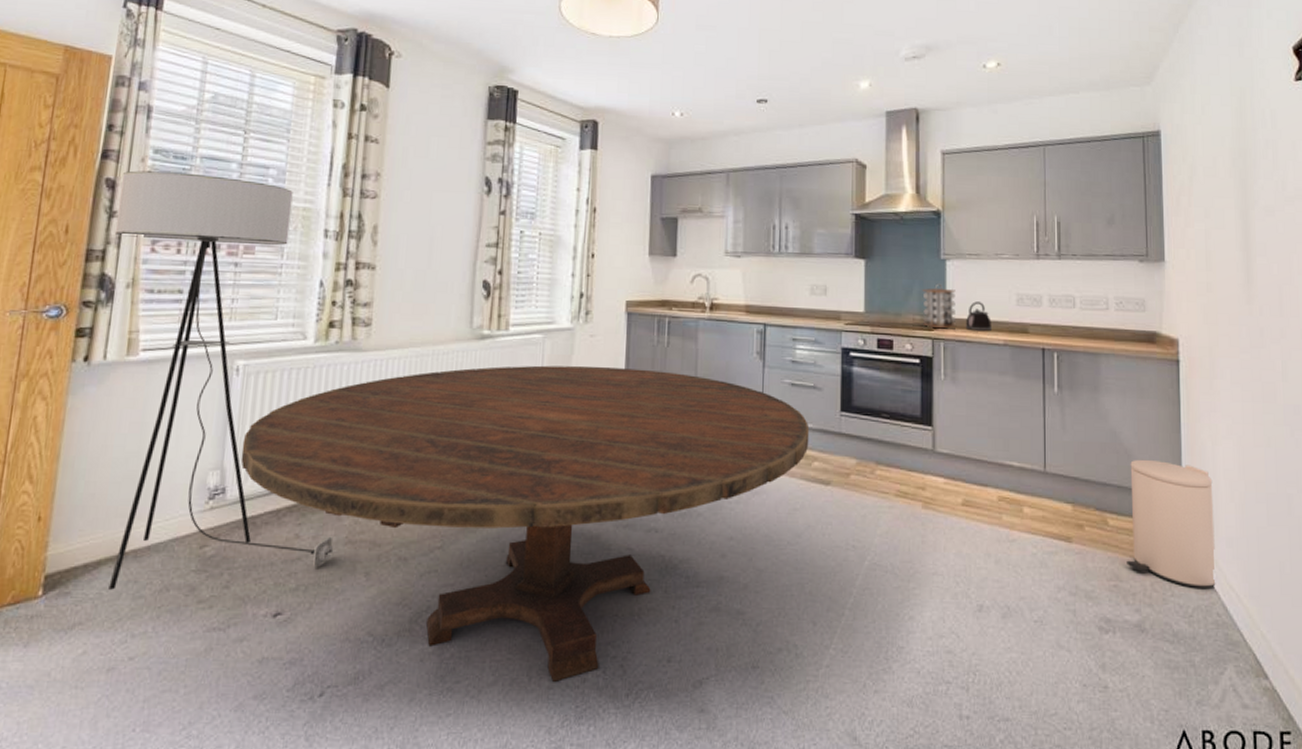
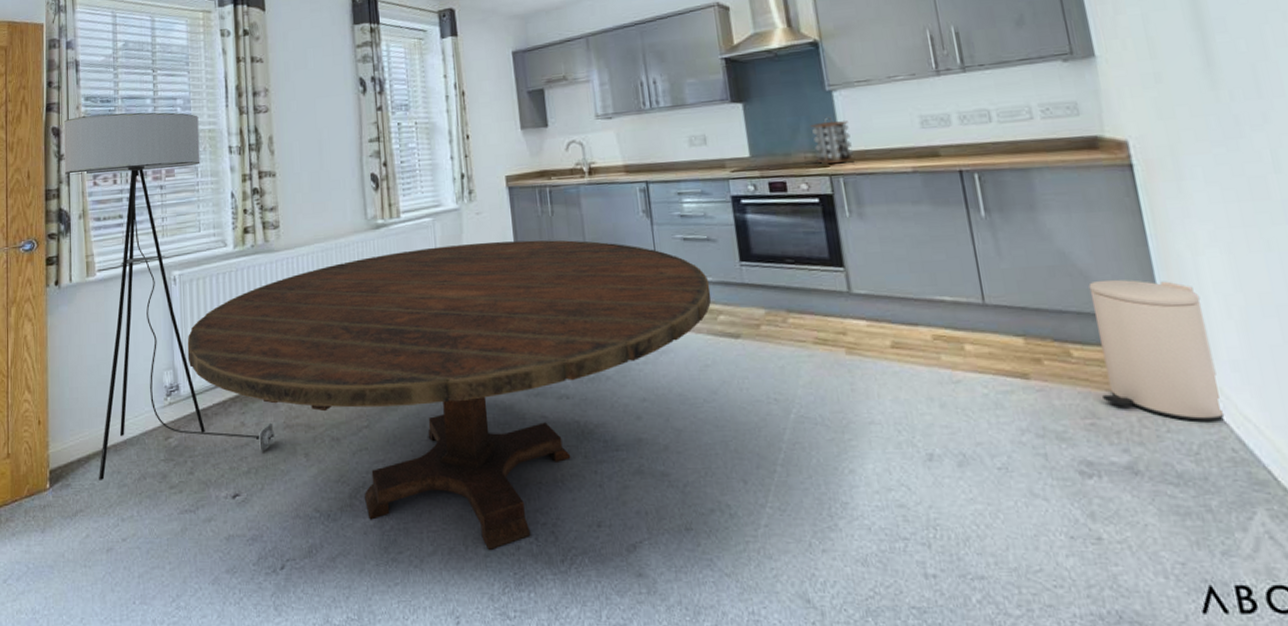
kettle: present [965,301,993,332] -> none [864,129,897,163]

